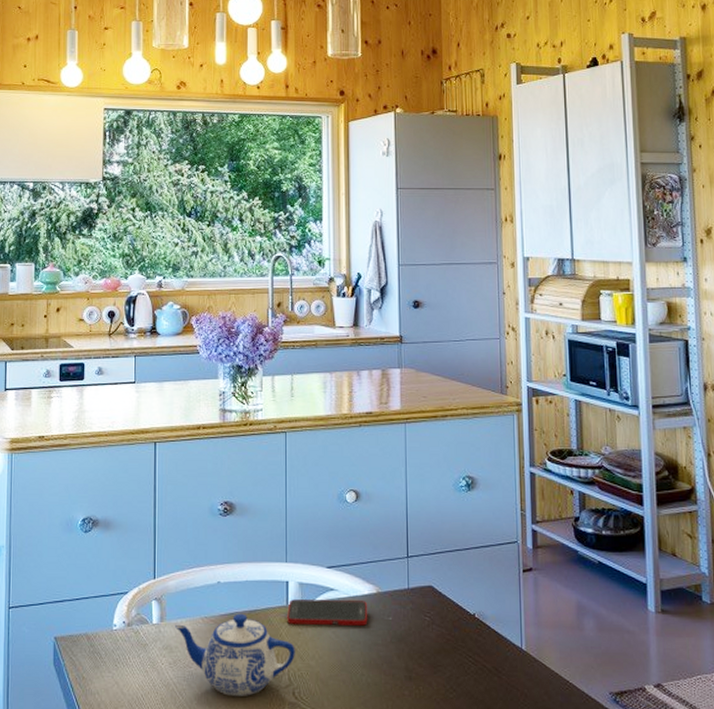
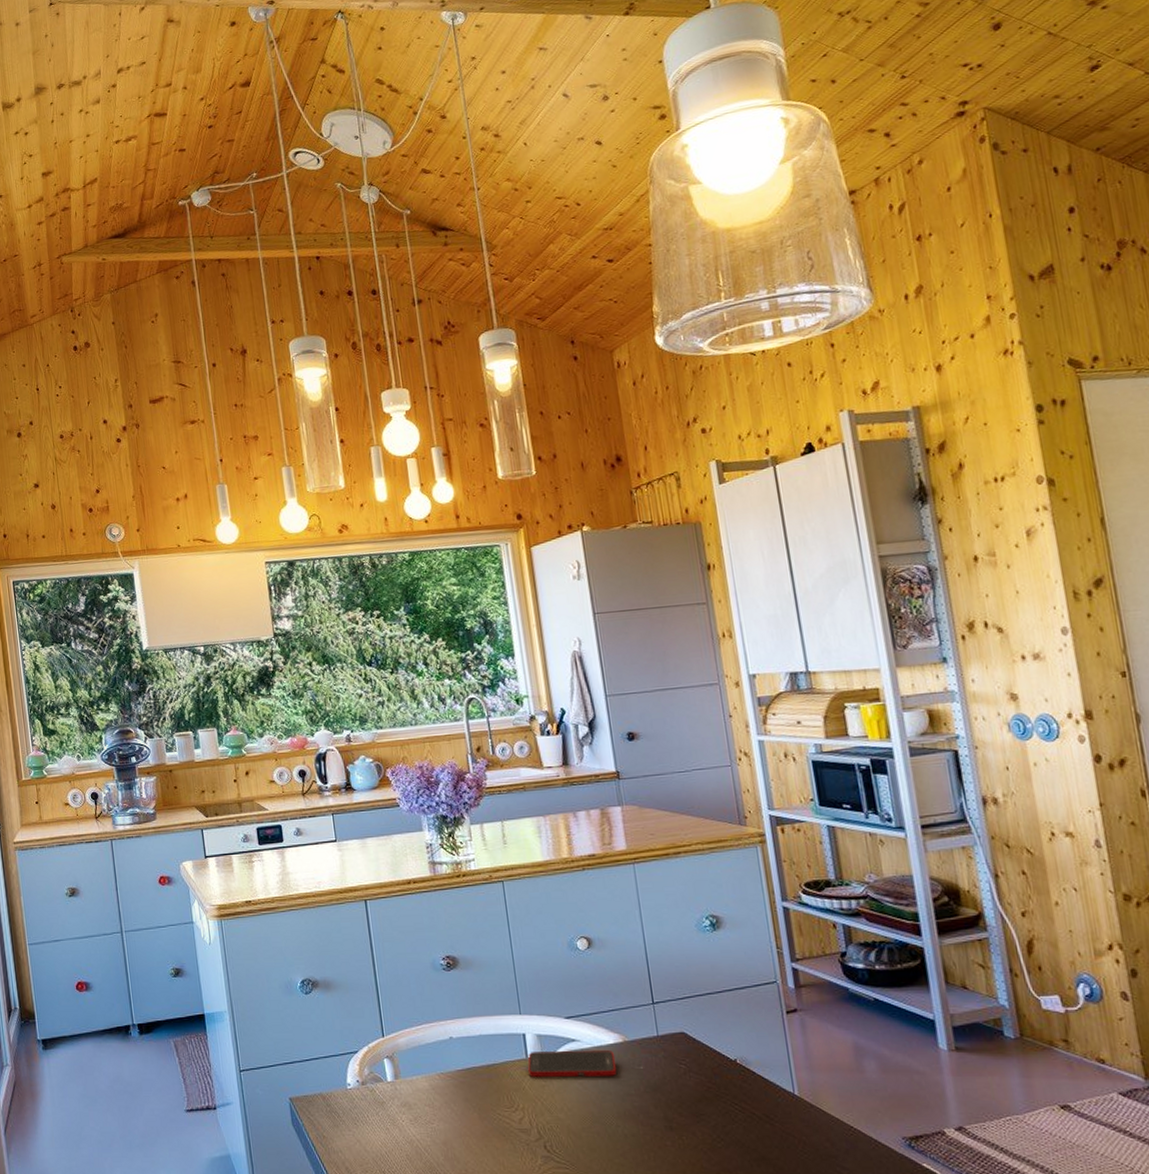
teapot: present [174,613,295,696] -> none [410,1068,542,1151]

